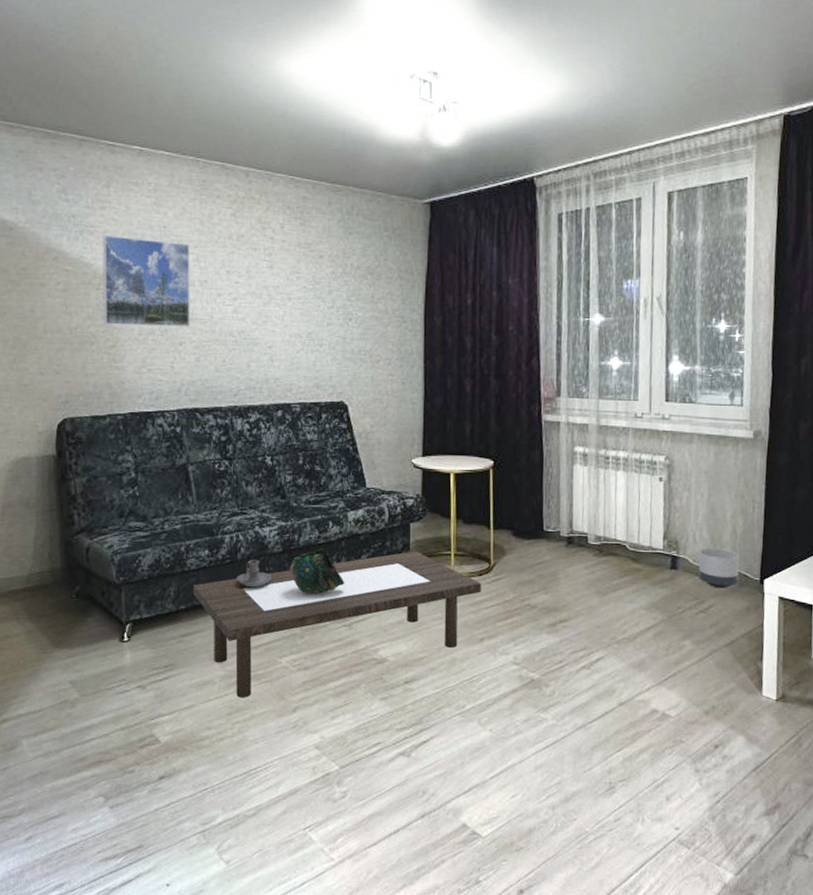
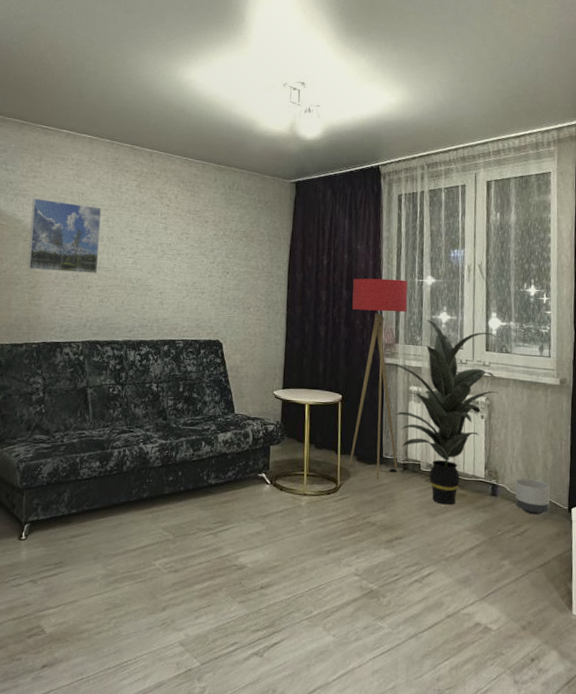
coffee table: present [194,551,481,698] -> none [84,470,329,595]
candle holder: present [235,559,272,588] -> none [120,471,152,496]
decorative bowl: present [290,548,345,594] -> none [167,465,213,504]
floor lamp: none [503,319,571,556] -> present [349,278,408,480]
indoor plant: none [540,367,680,582] -> present [381,320,498,505]

